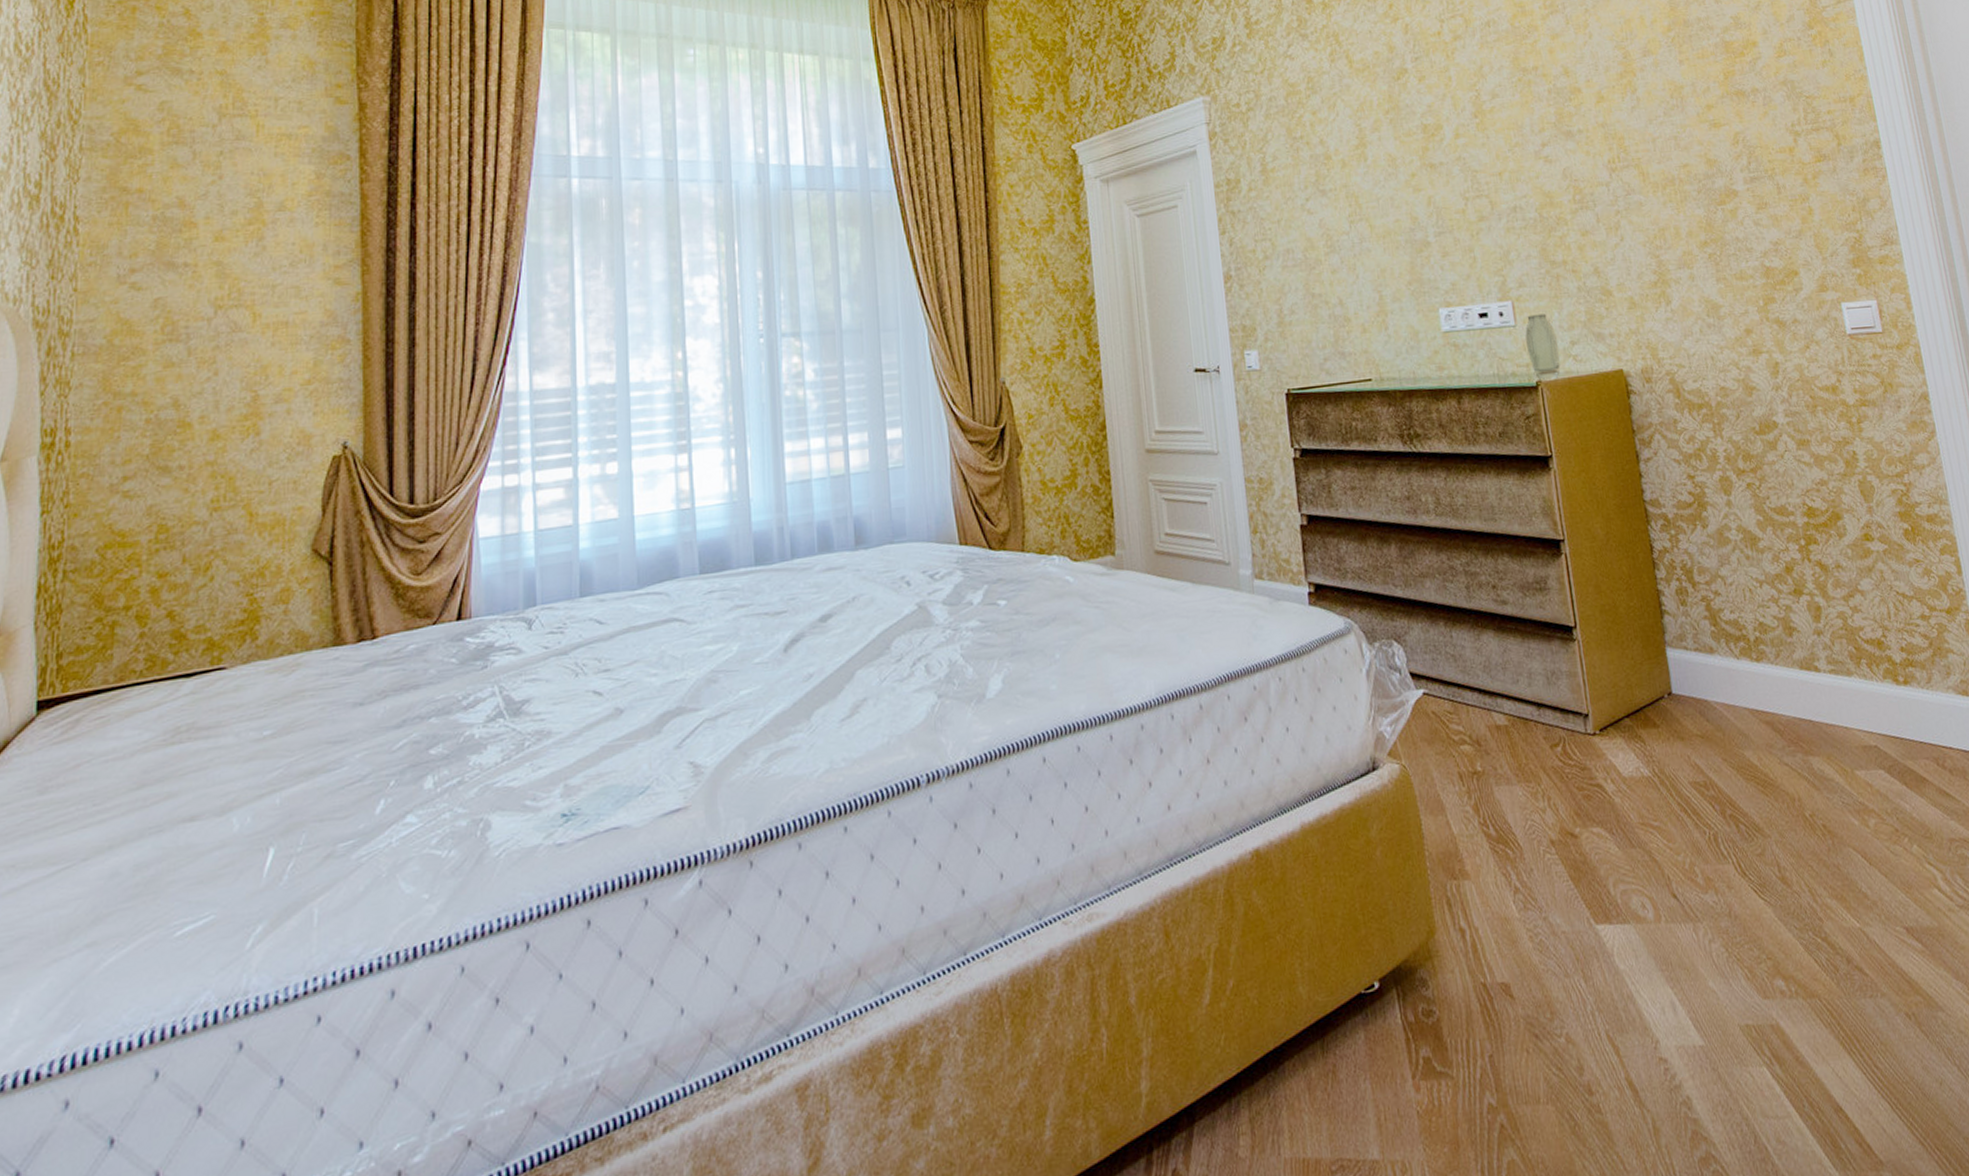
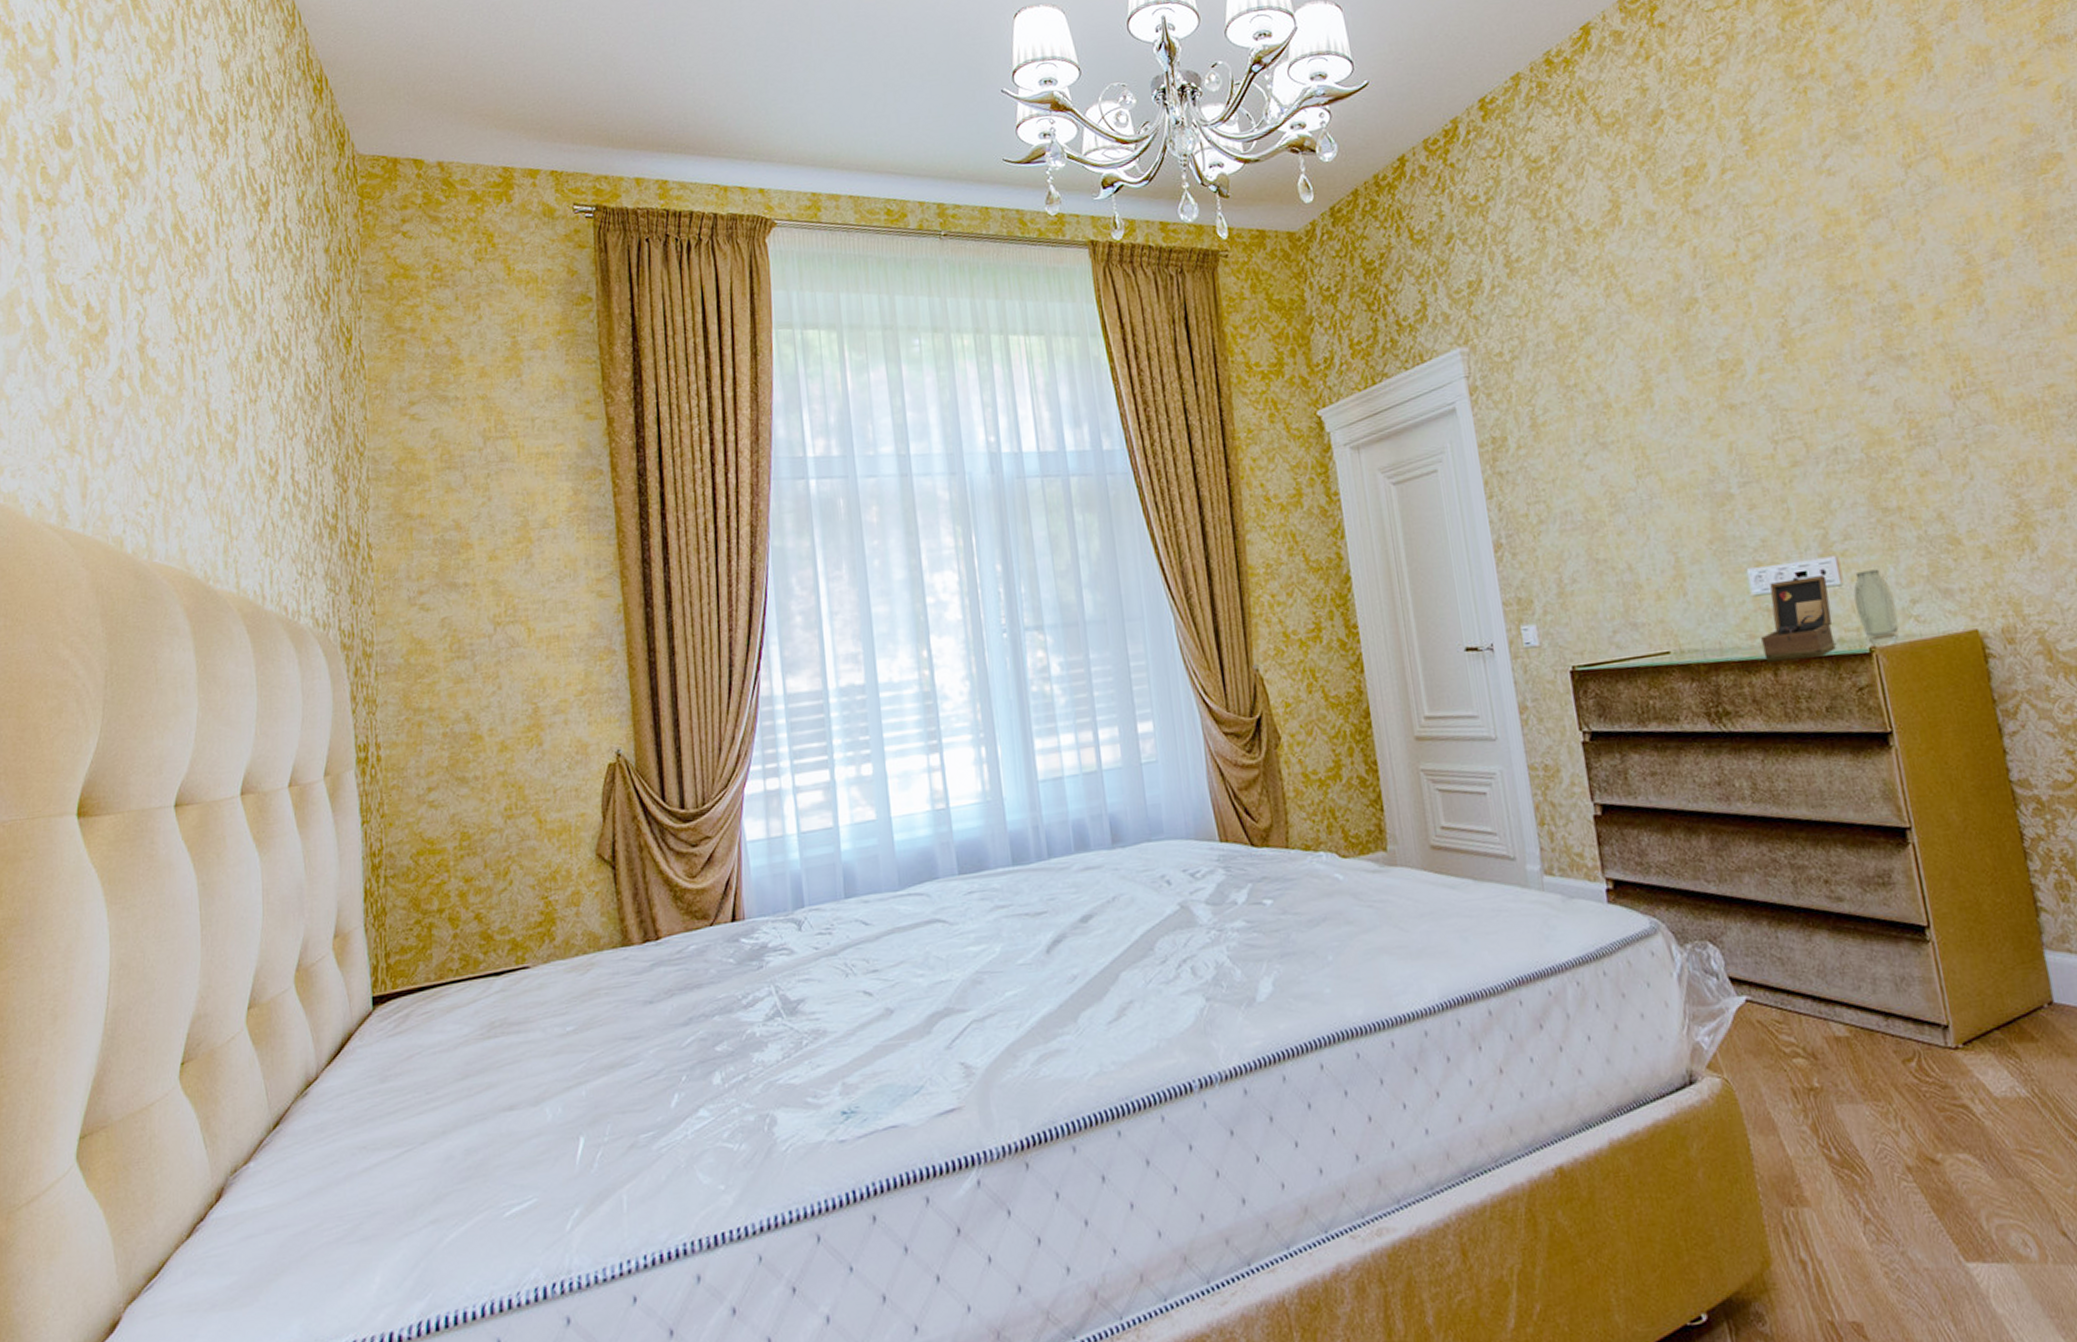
wooden box: none [1448,317,1509,392] -> present [1761,575,1836,663]

